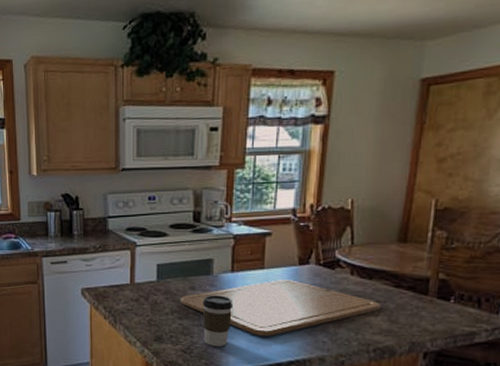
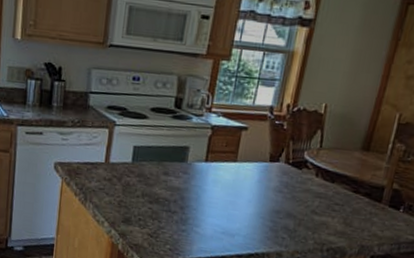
chopping board: present [179,279,380,336] -> none [152,174,338,228]
coffee cup: present [202,295,234,346] -> none [171,182,204,234]

